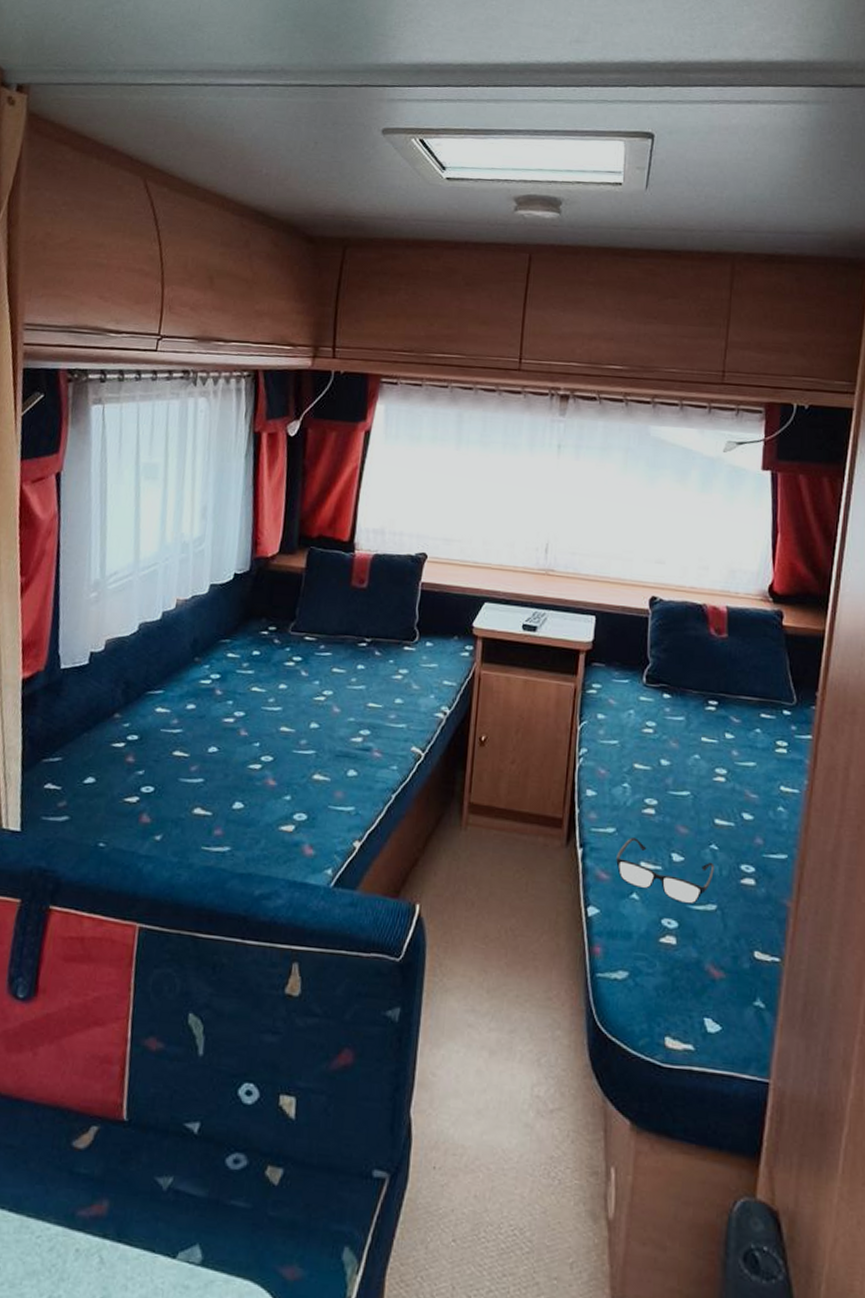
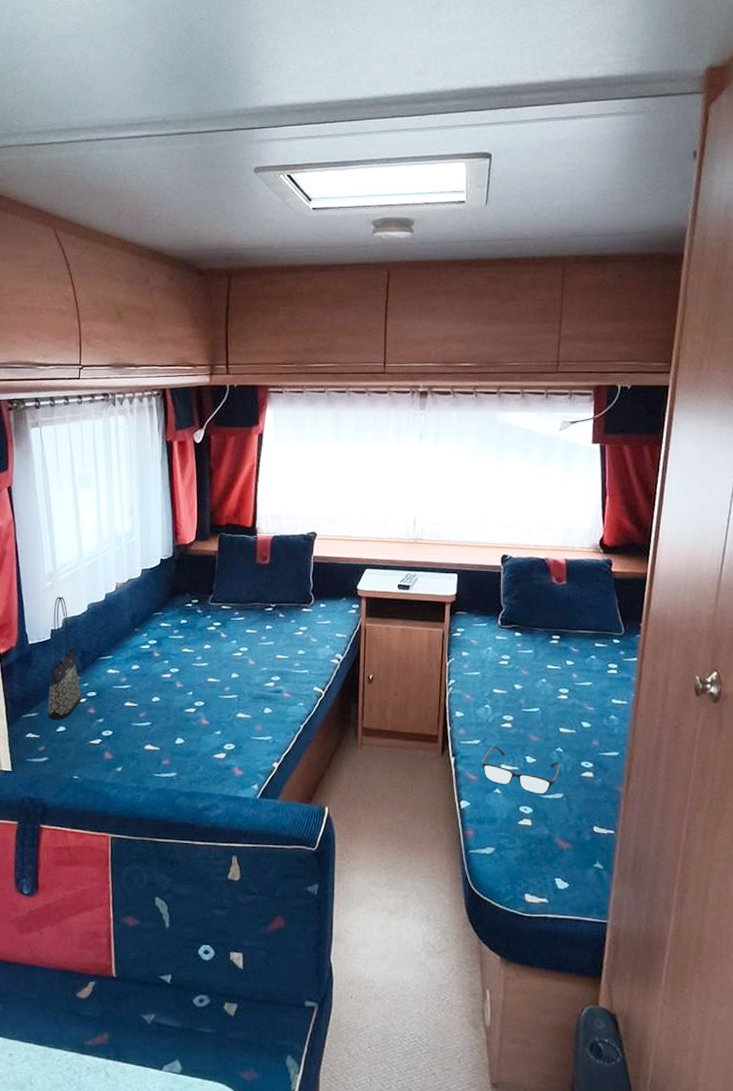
tote bag: none [74,611,120,769] -> present [48,597,82,720]

